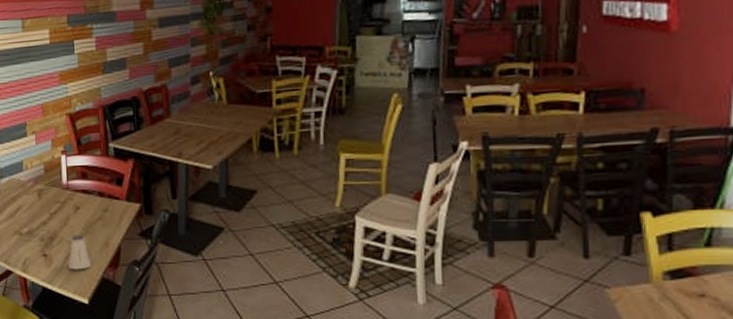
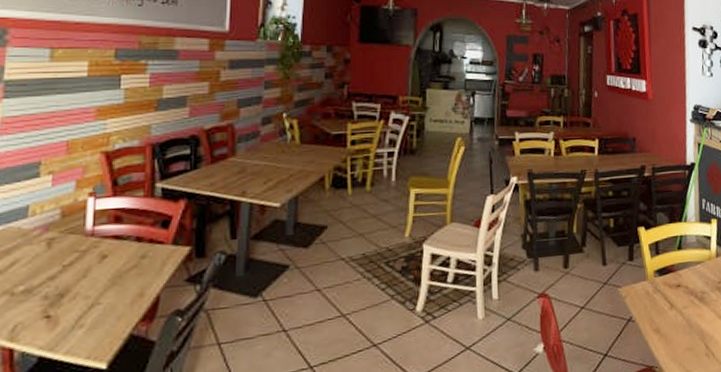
saltshaker: present [67,235,92,270] -> none [80,287,117,331]

